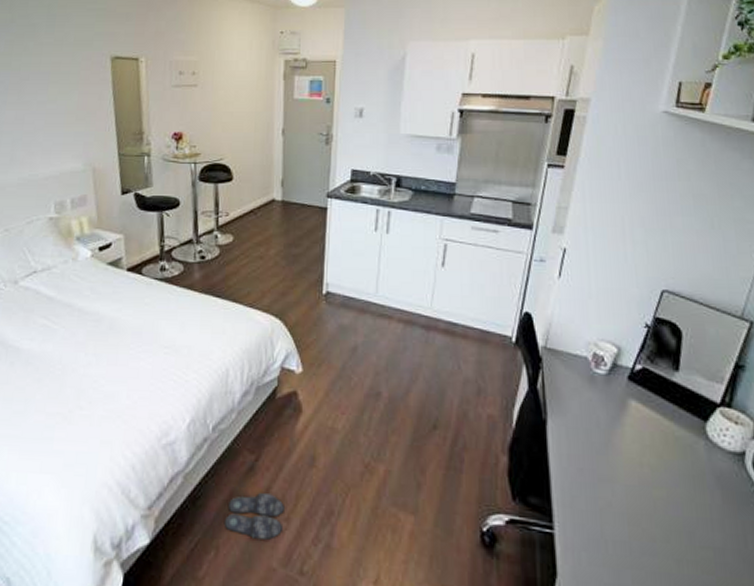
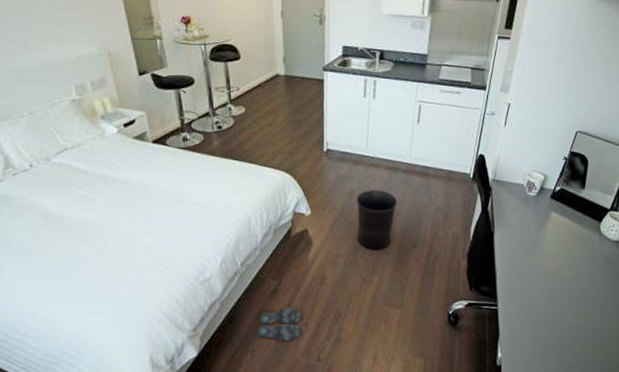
waste bin: none [360,347,414,429] -> present [356,189,398,251]

